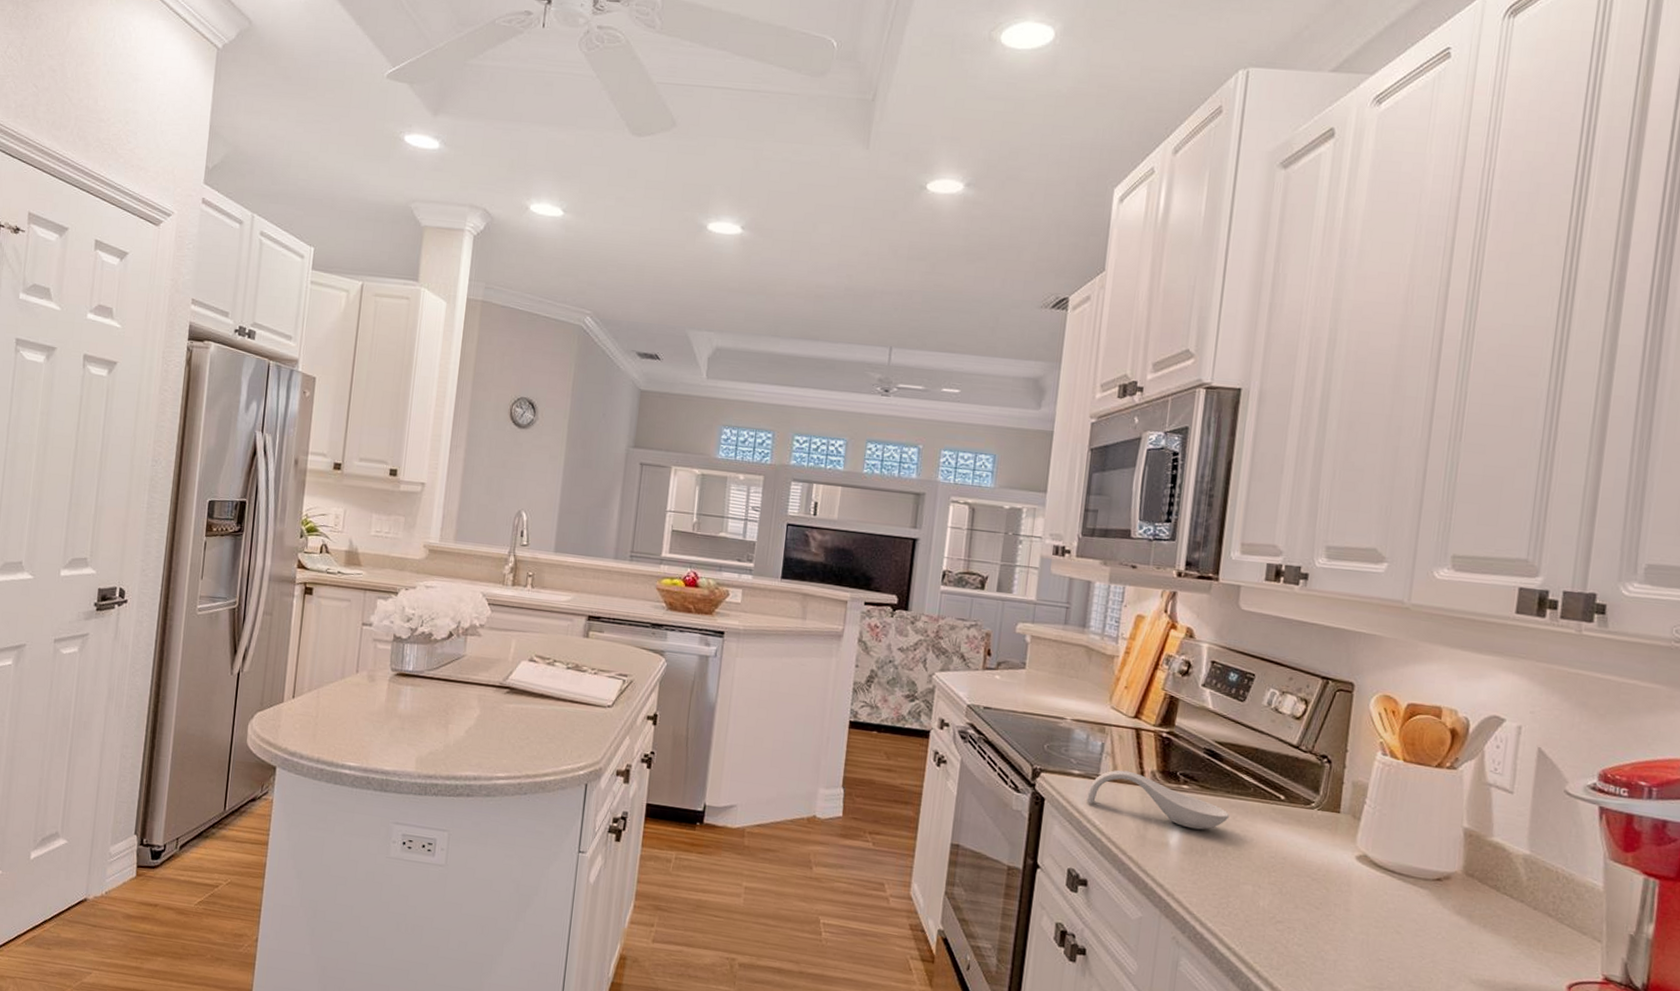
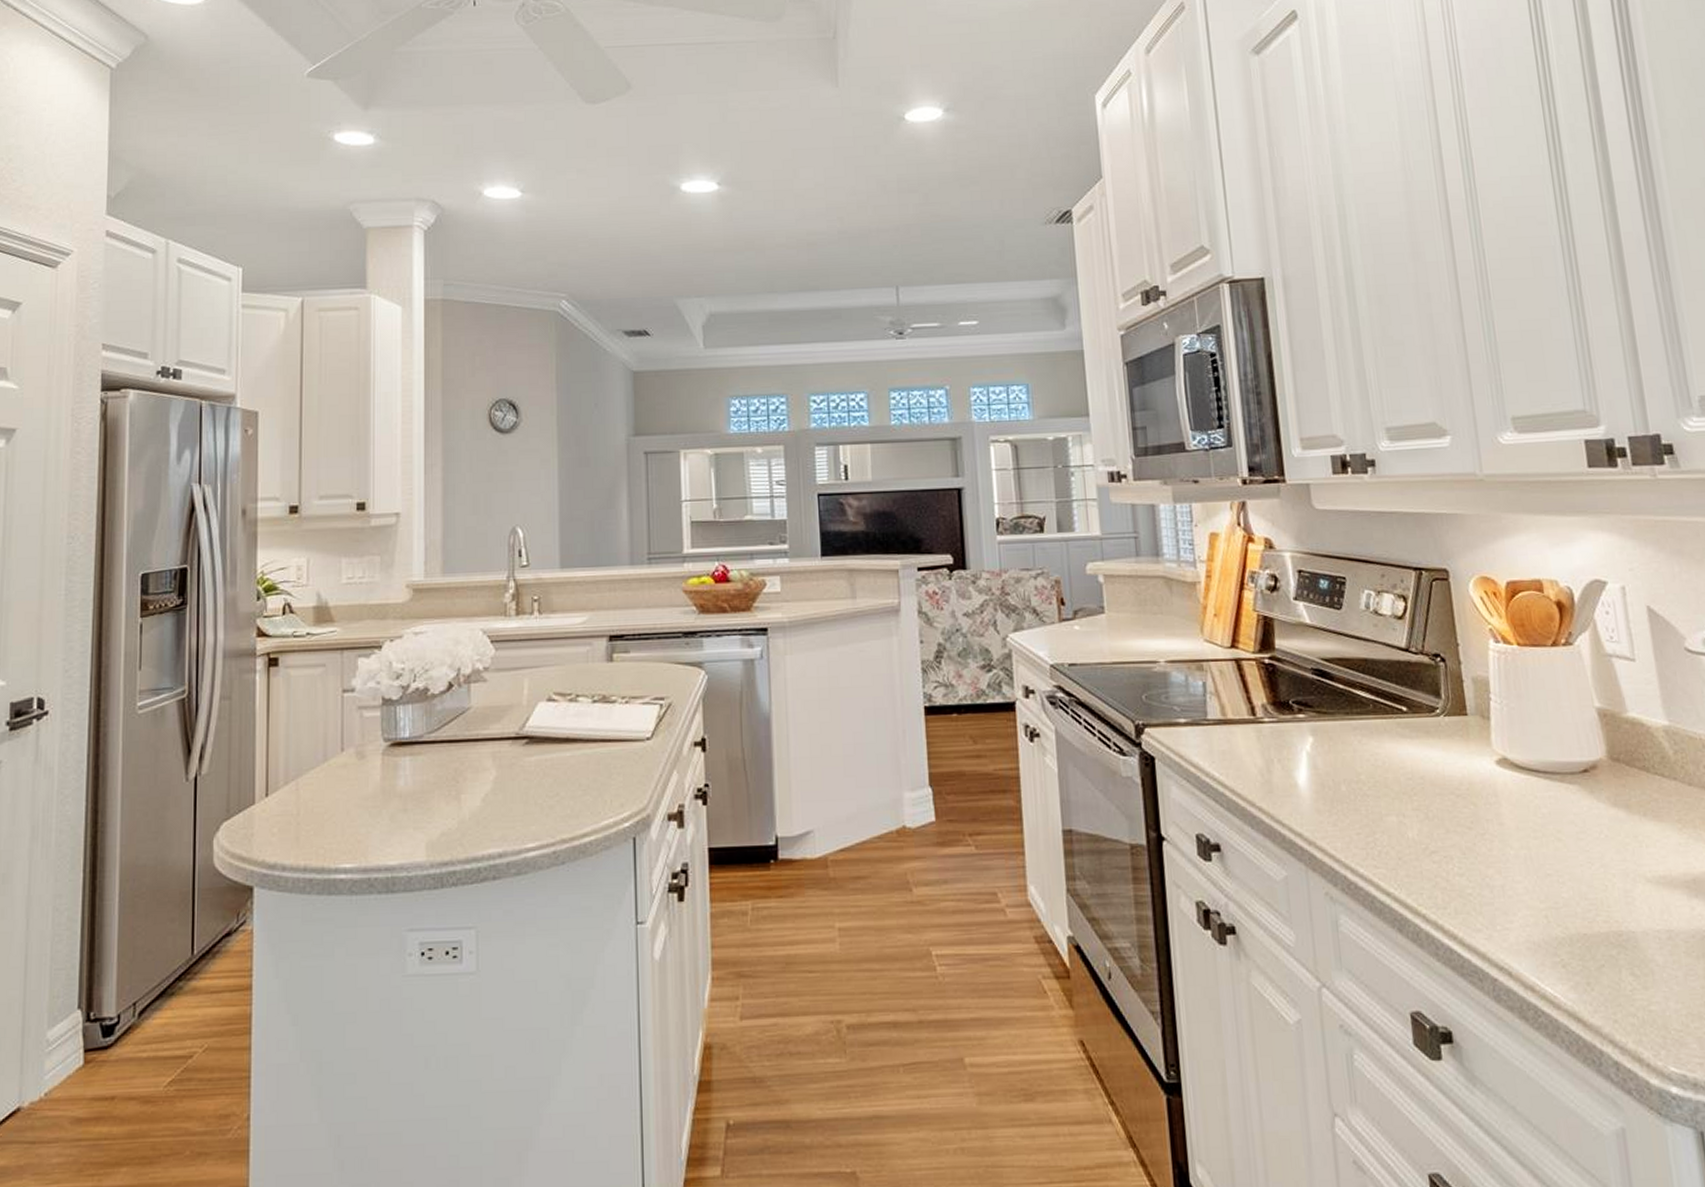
spoon rest: present [1087,769,1230,830] -> none [1199,709,1355,763]

